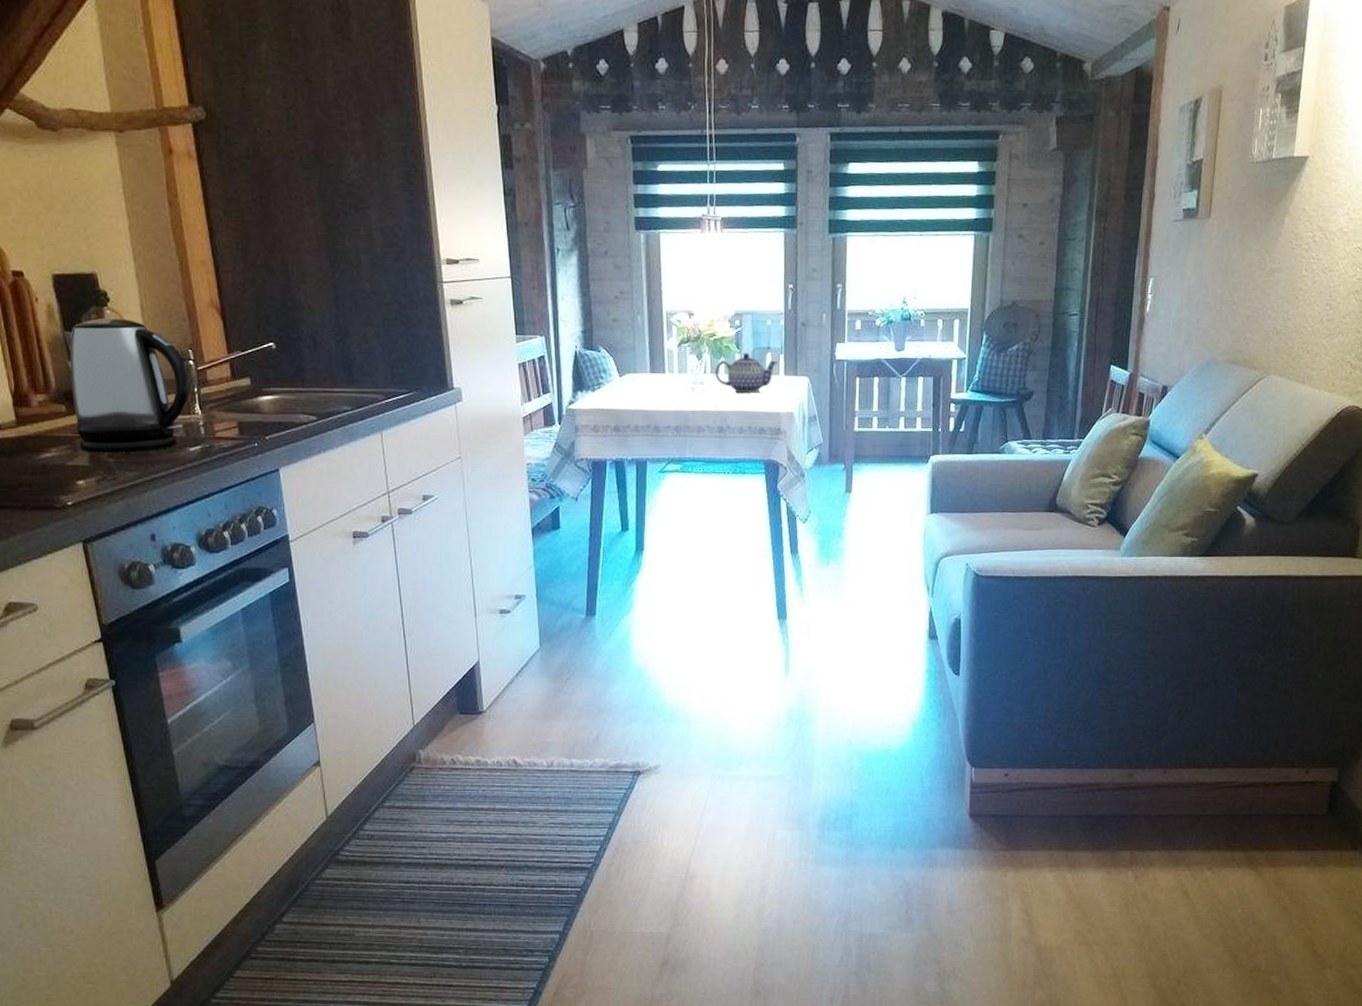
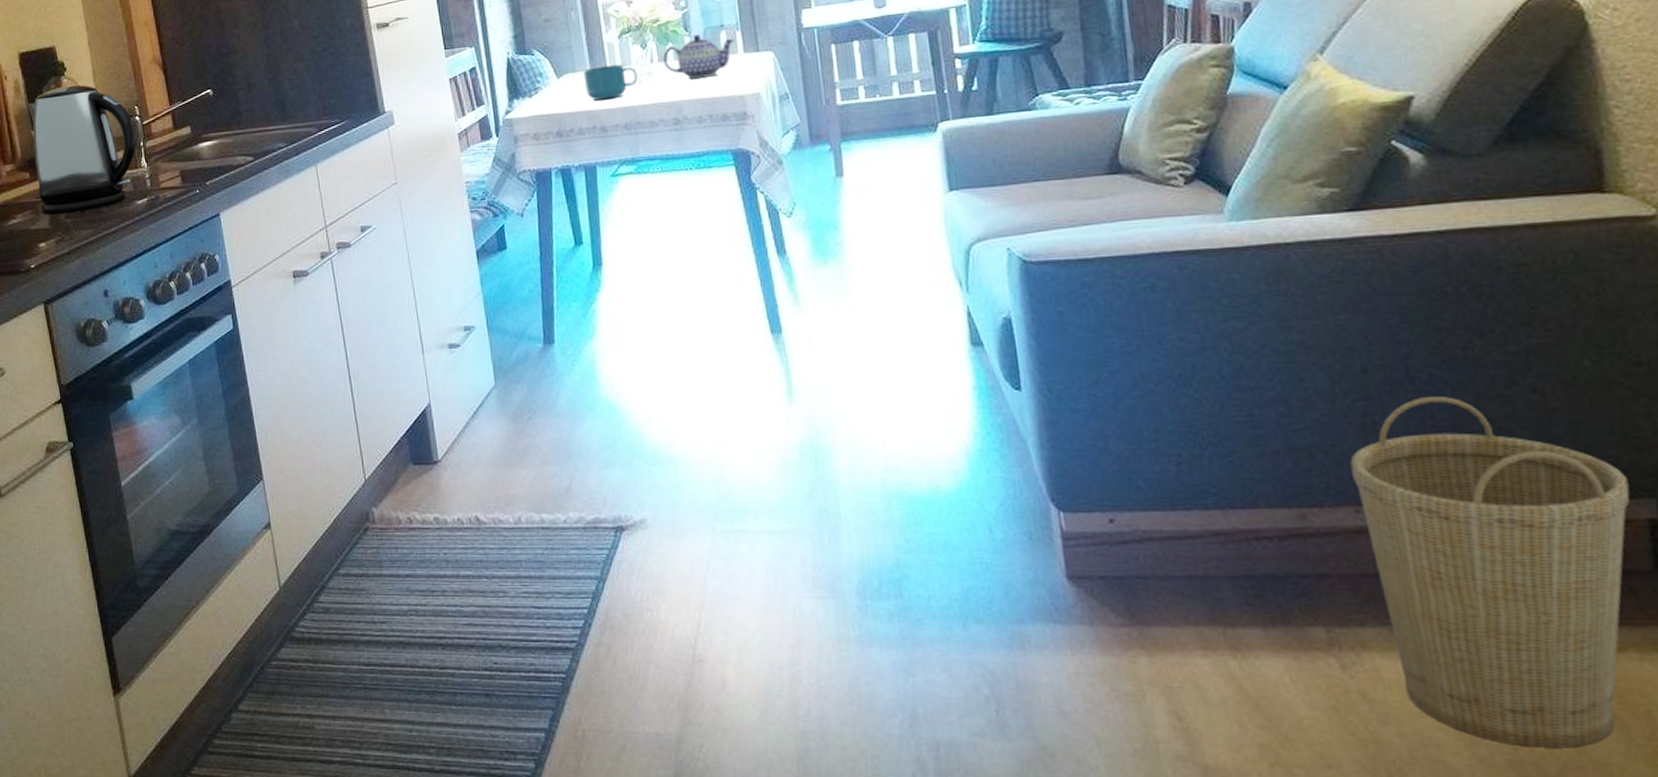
cup: none [643,371,691,402] -> present [583,64,638,100]
basket: none [1166,693,1326,928] -> present [1349,395,1630,748]

